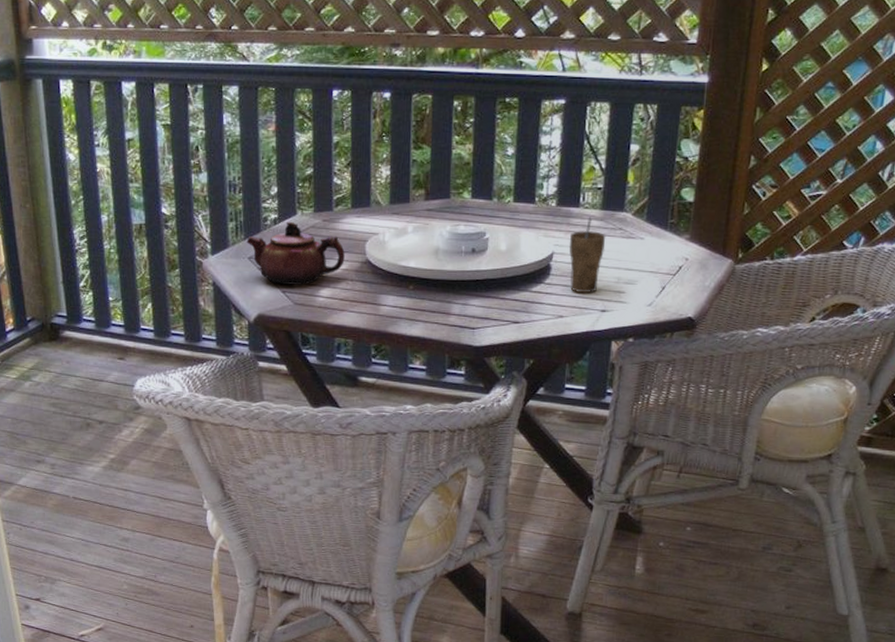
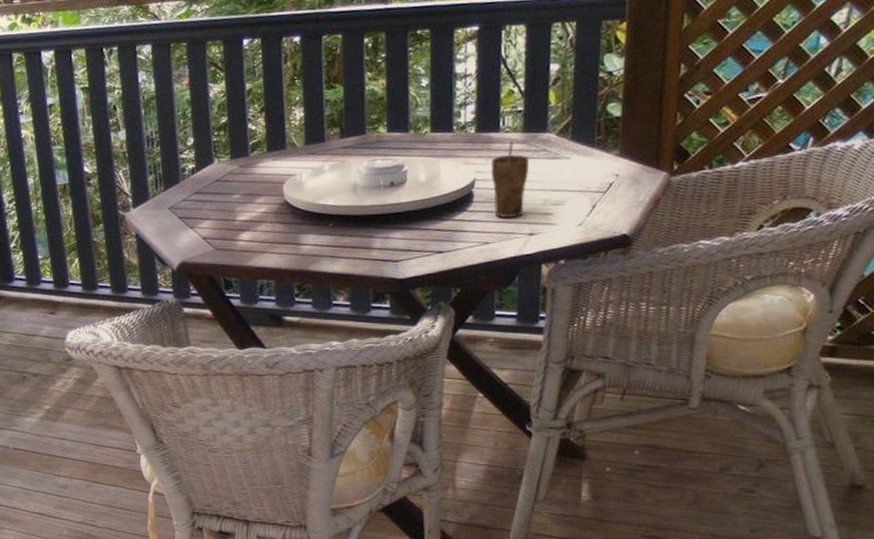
teapot: present [246,222,345,285] -> none [166,170,263,232]

